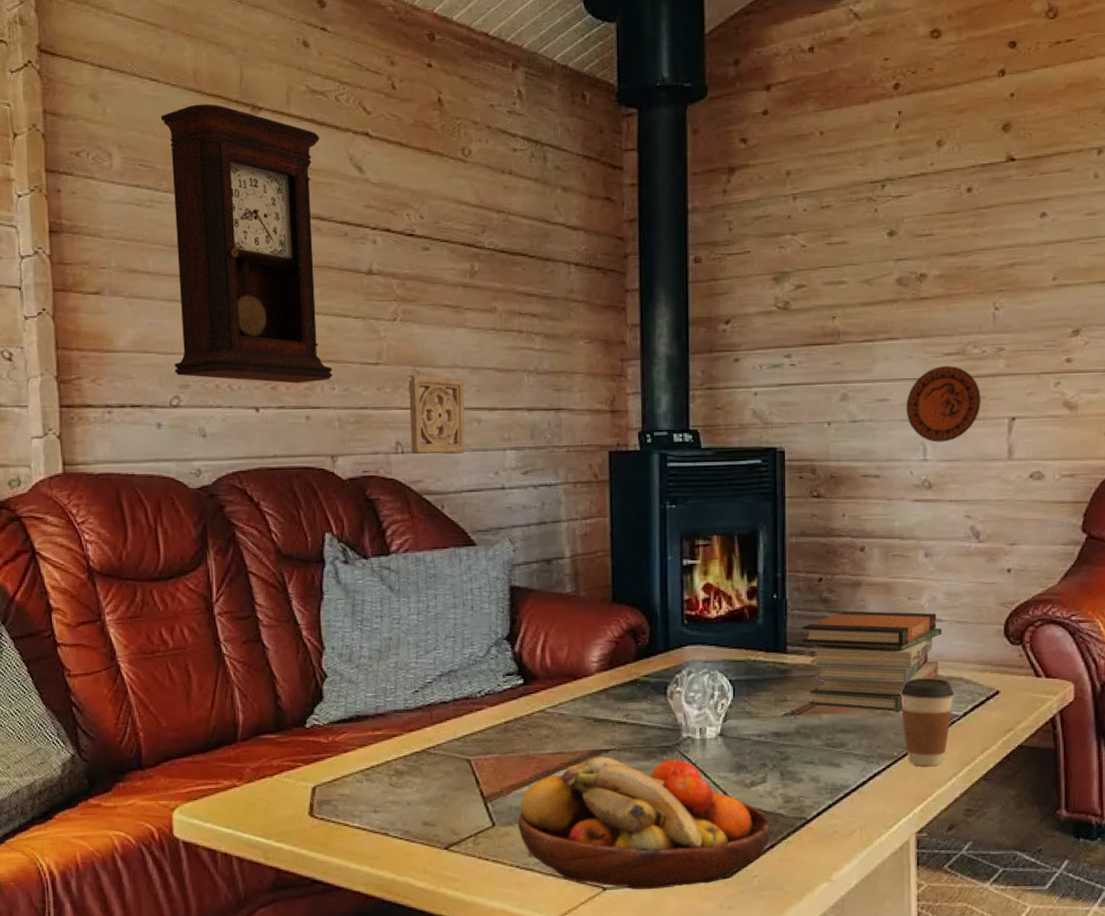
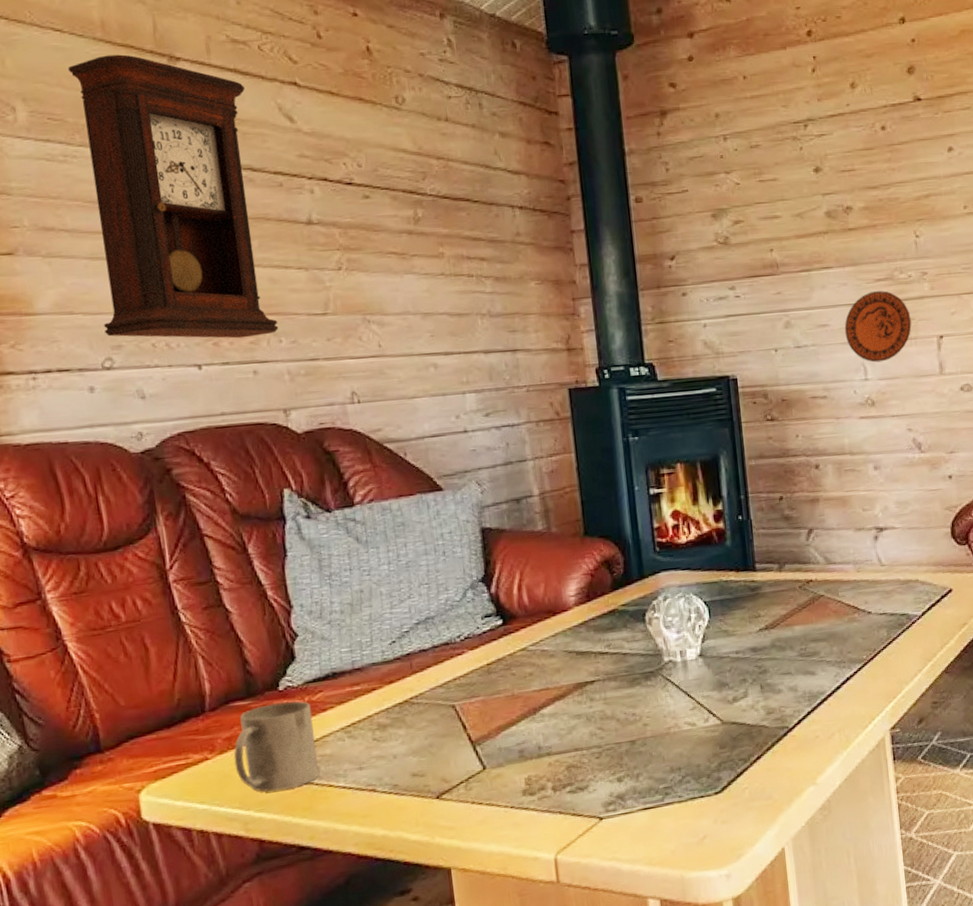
mug: none [259,739,337,824] -> present [233,701,320,792]
wall ornament: present [408,375,465,455] -> none [358,323,424,404]
fruit bowl: present [518,756,771,890] -> none [509,683,756,816]
book stack: present [802,611,943,712] -> none [769,521,899,619]
coffee cup: present [900,677,955,767] -> none [863,582,913,667]

